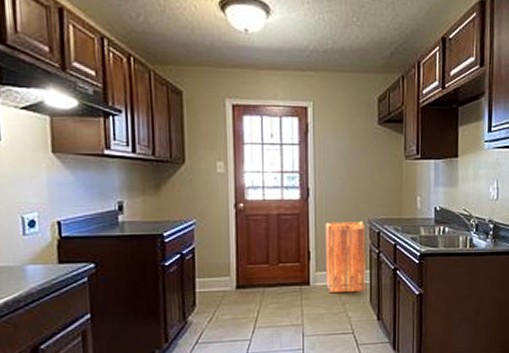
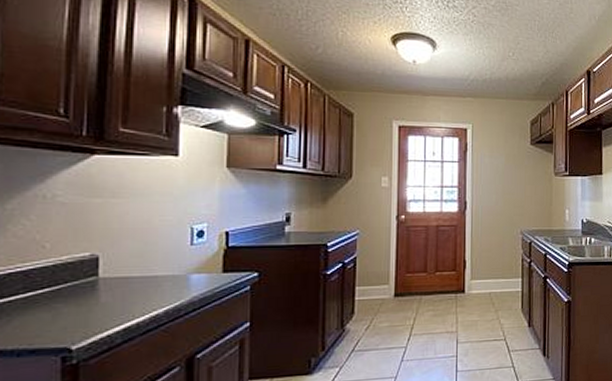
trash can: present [325,220,366,294] -> none [480,232,518,301]

